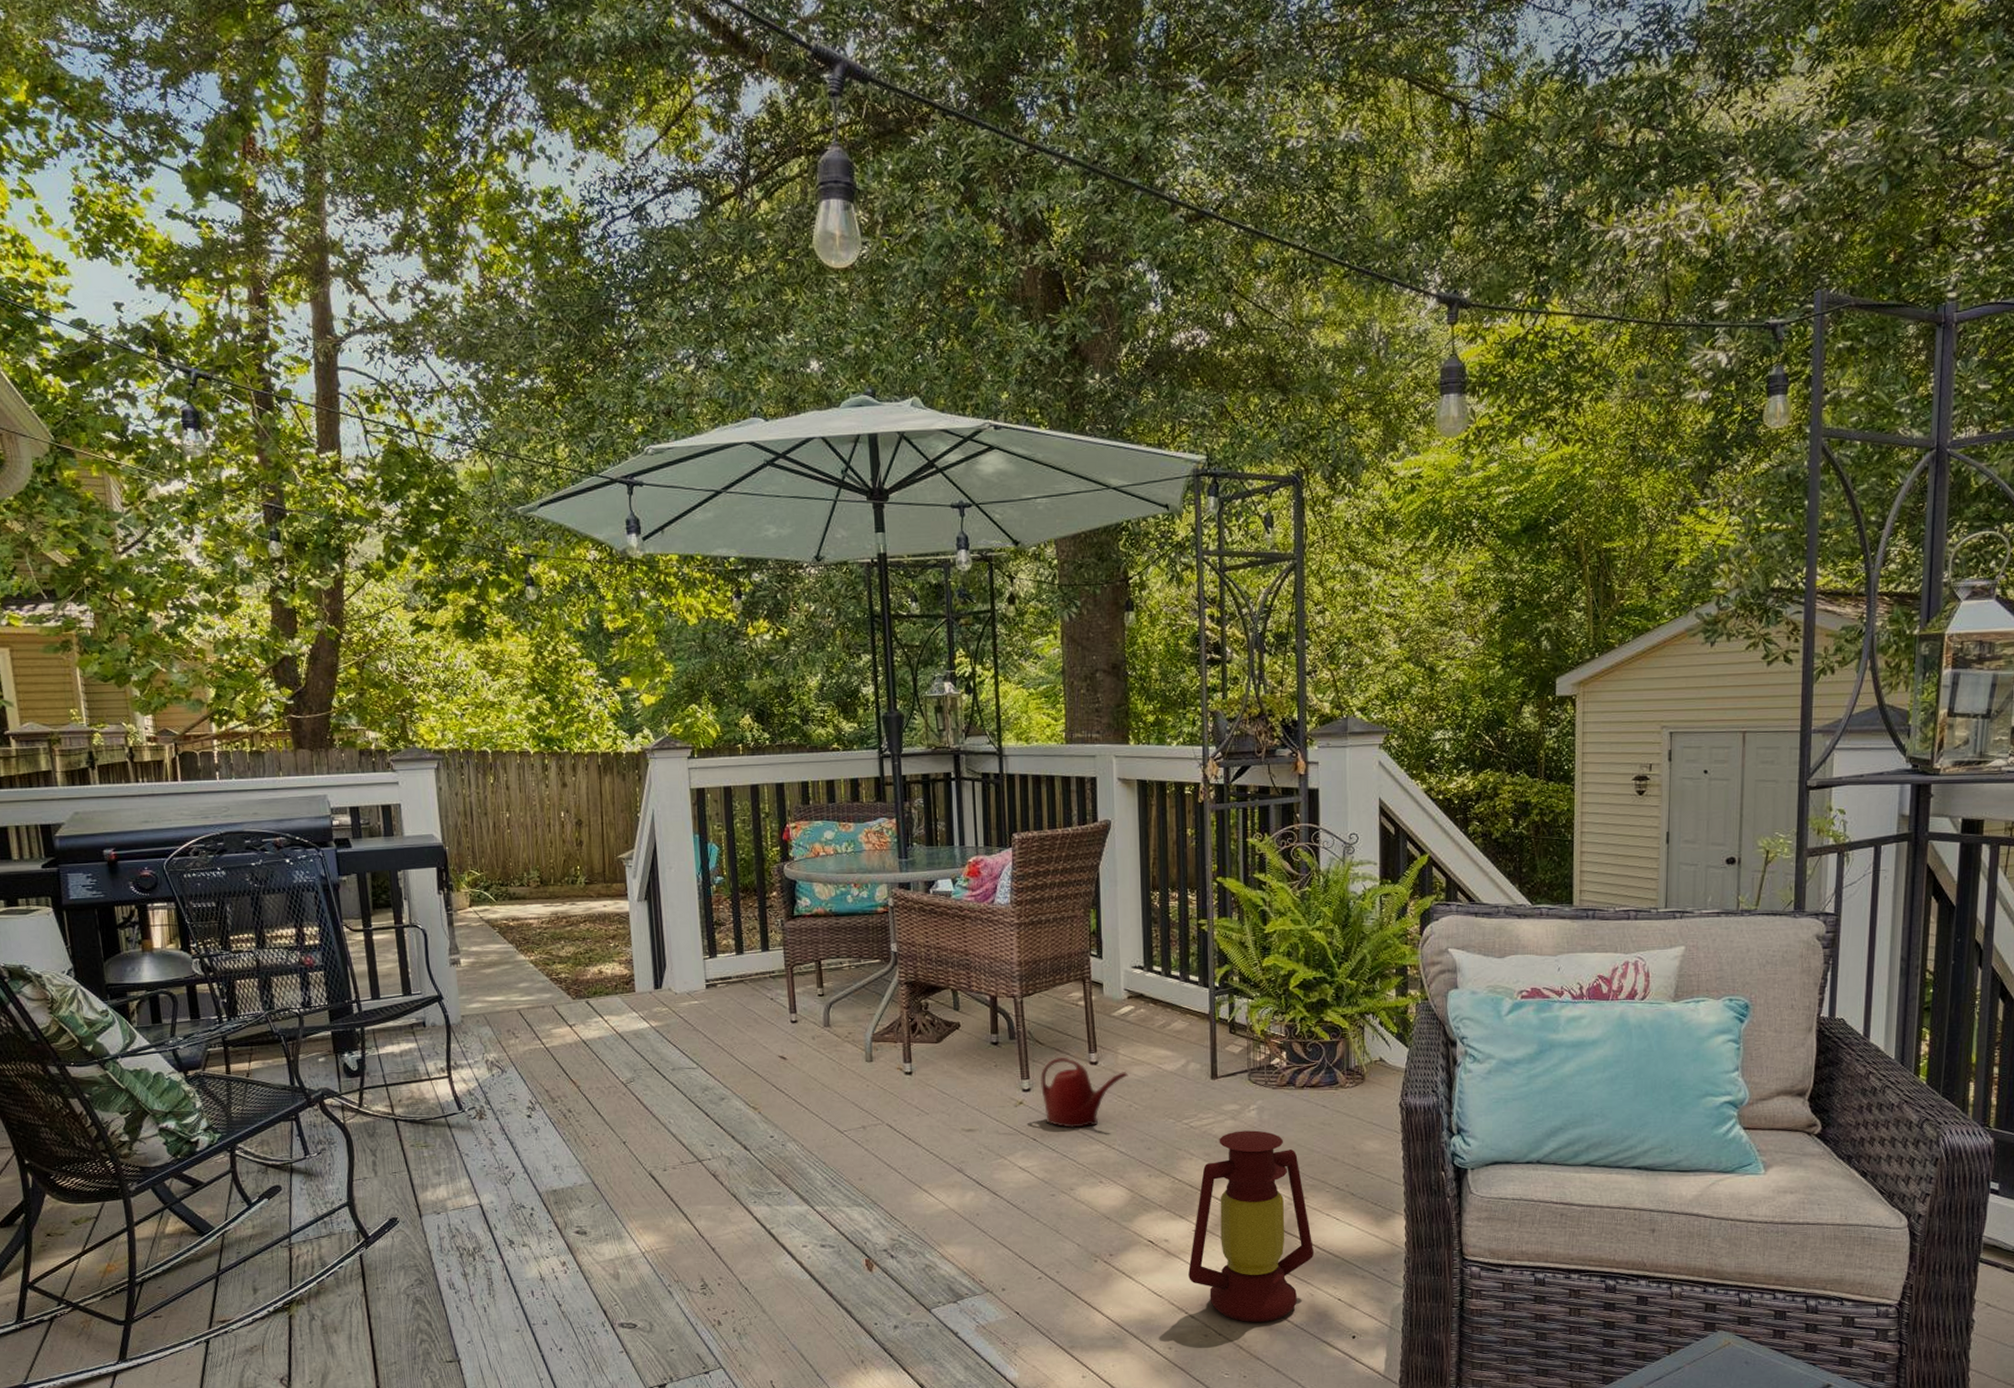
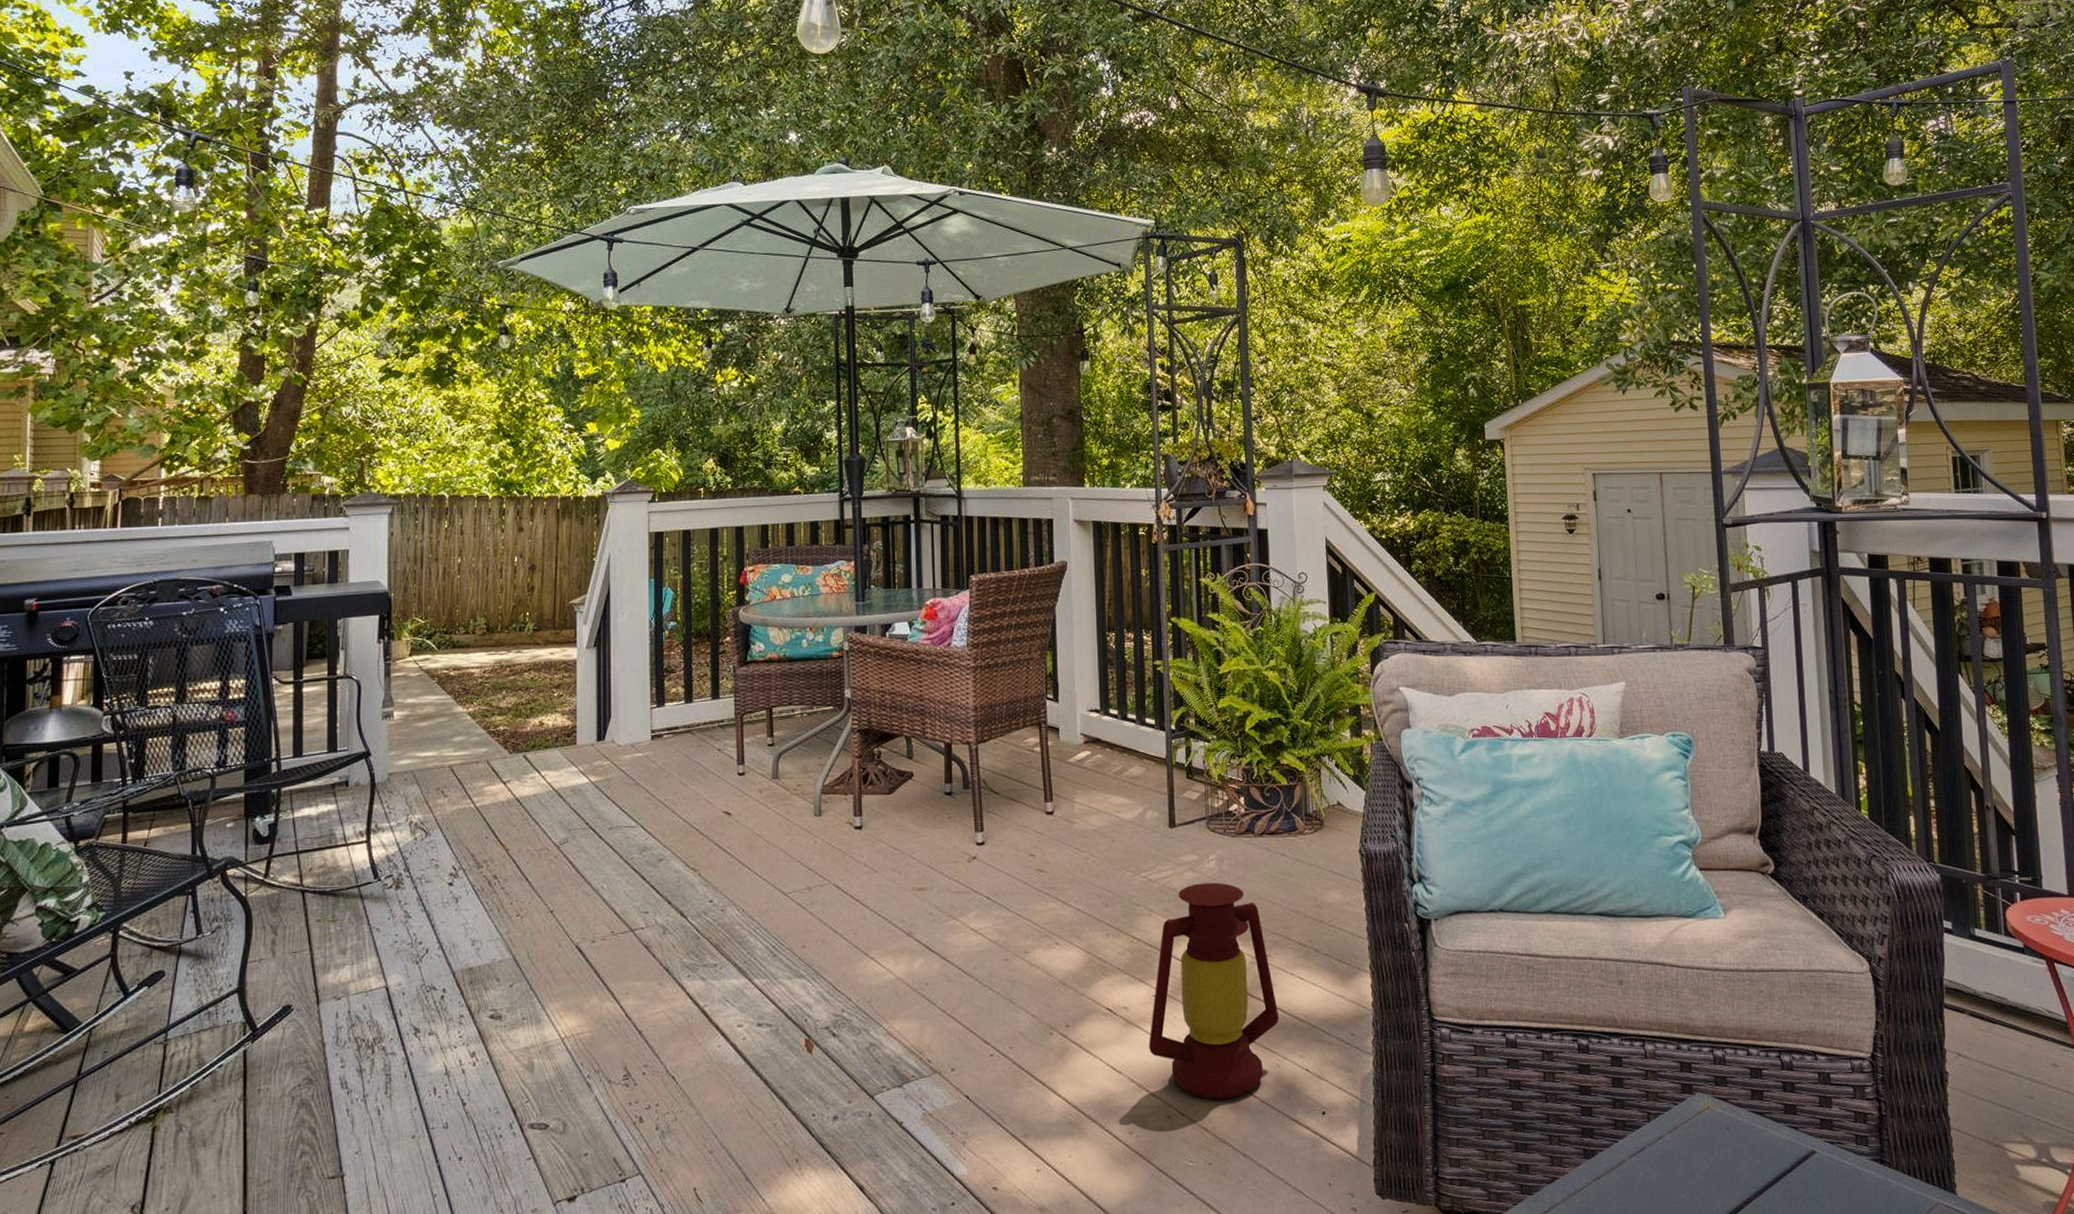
watering can: present [1040,1057,1128,1128] -> none [995,806,1085,884]

